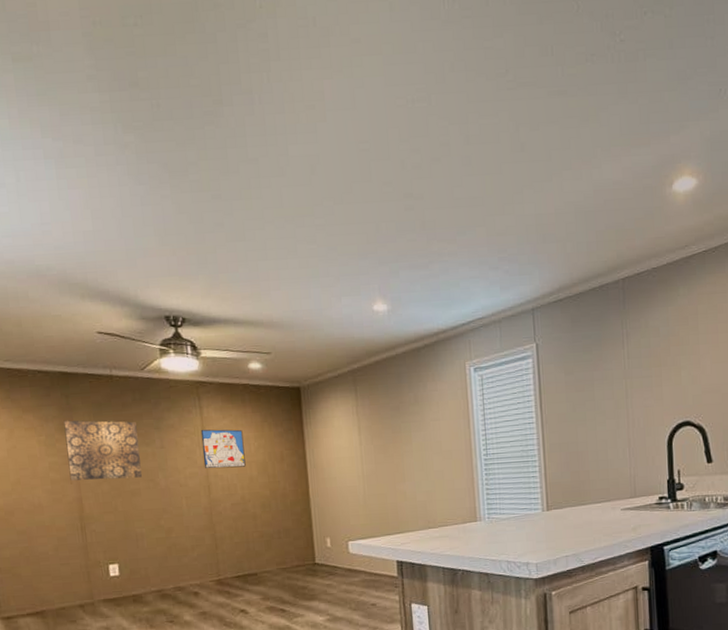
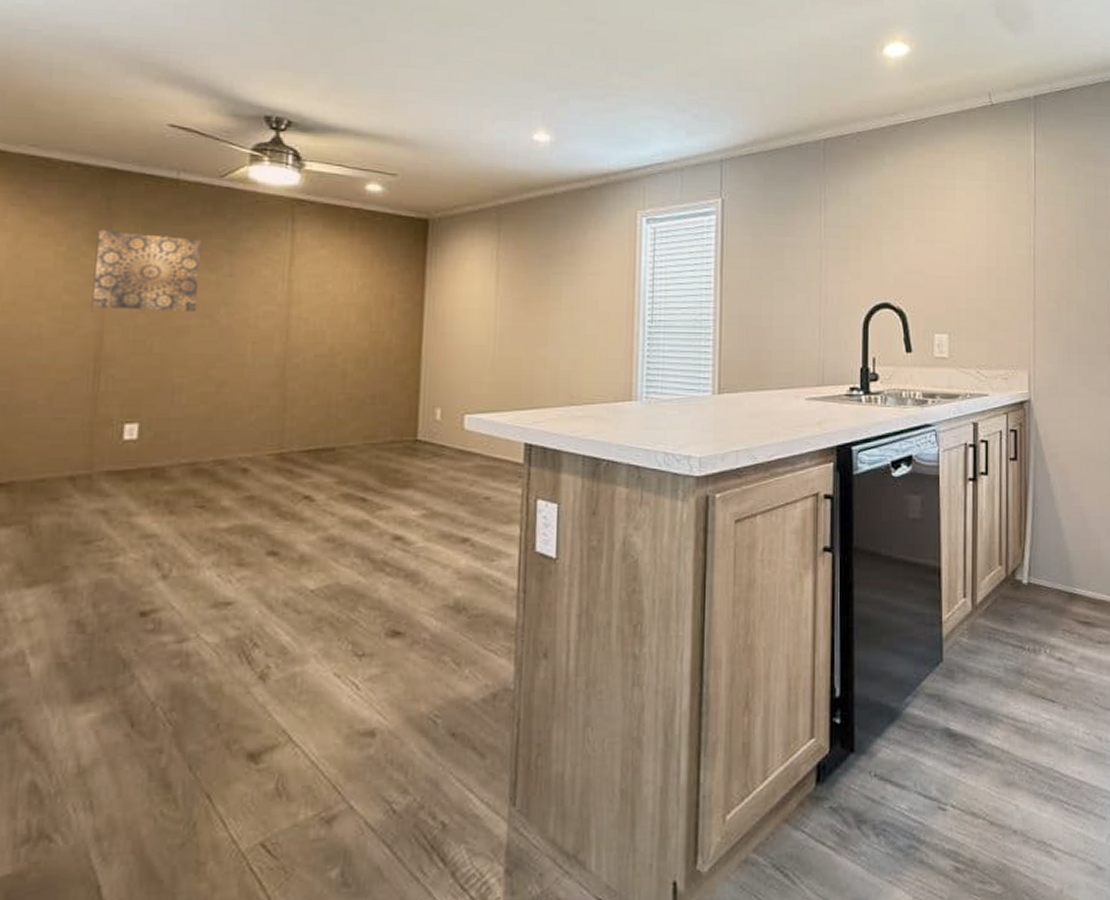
wall art: present [200,429,246,469] -> none [285,259,345,310]

